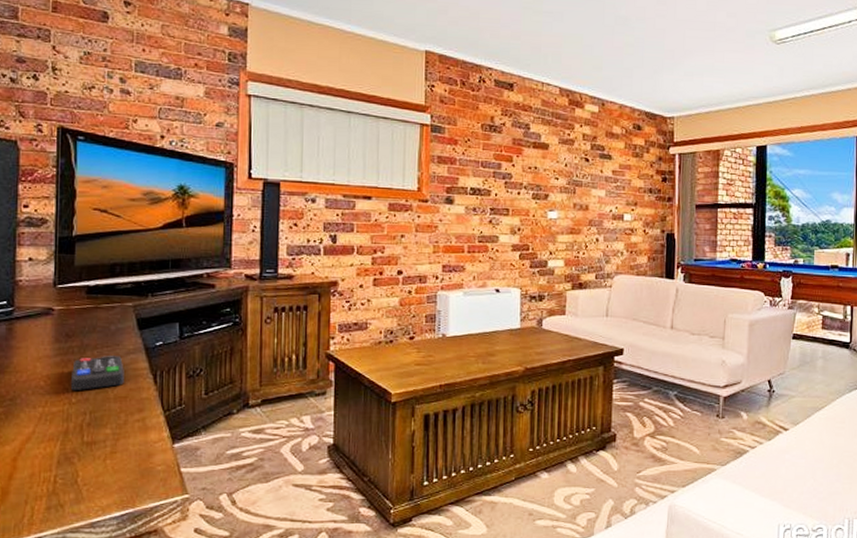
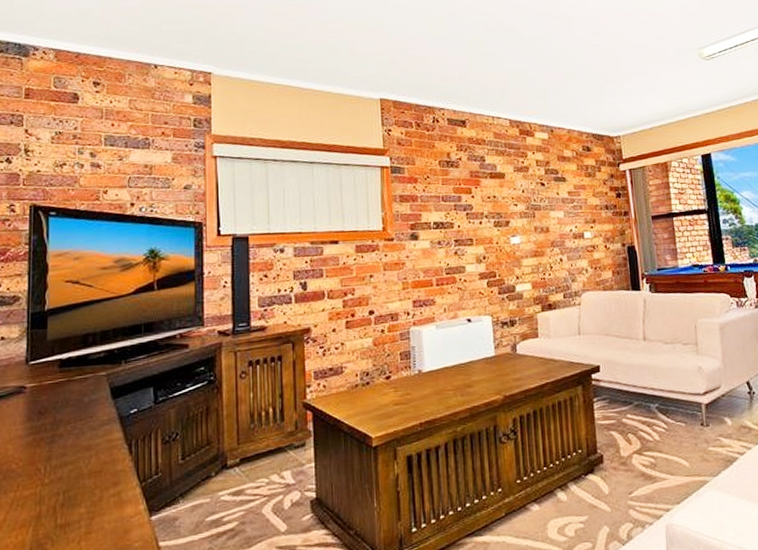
remote control: present [71,356,124,391] -> none [44,428,98,471]

